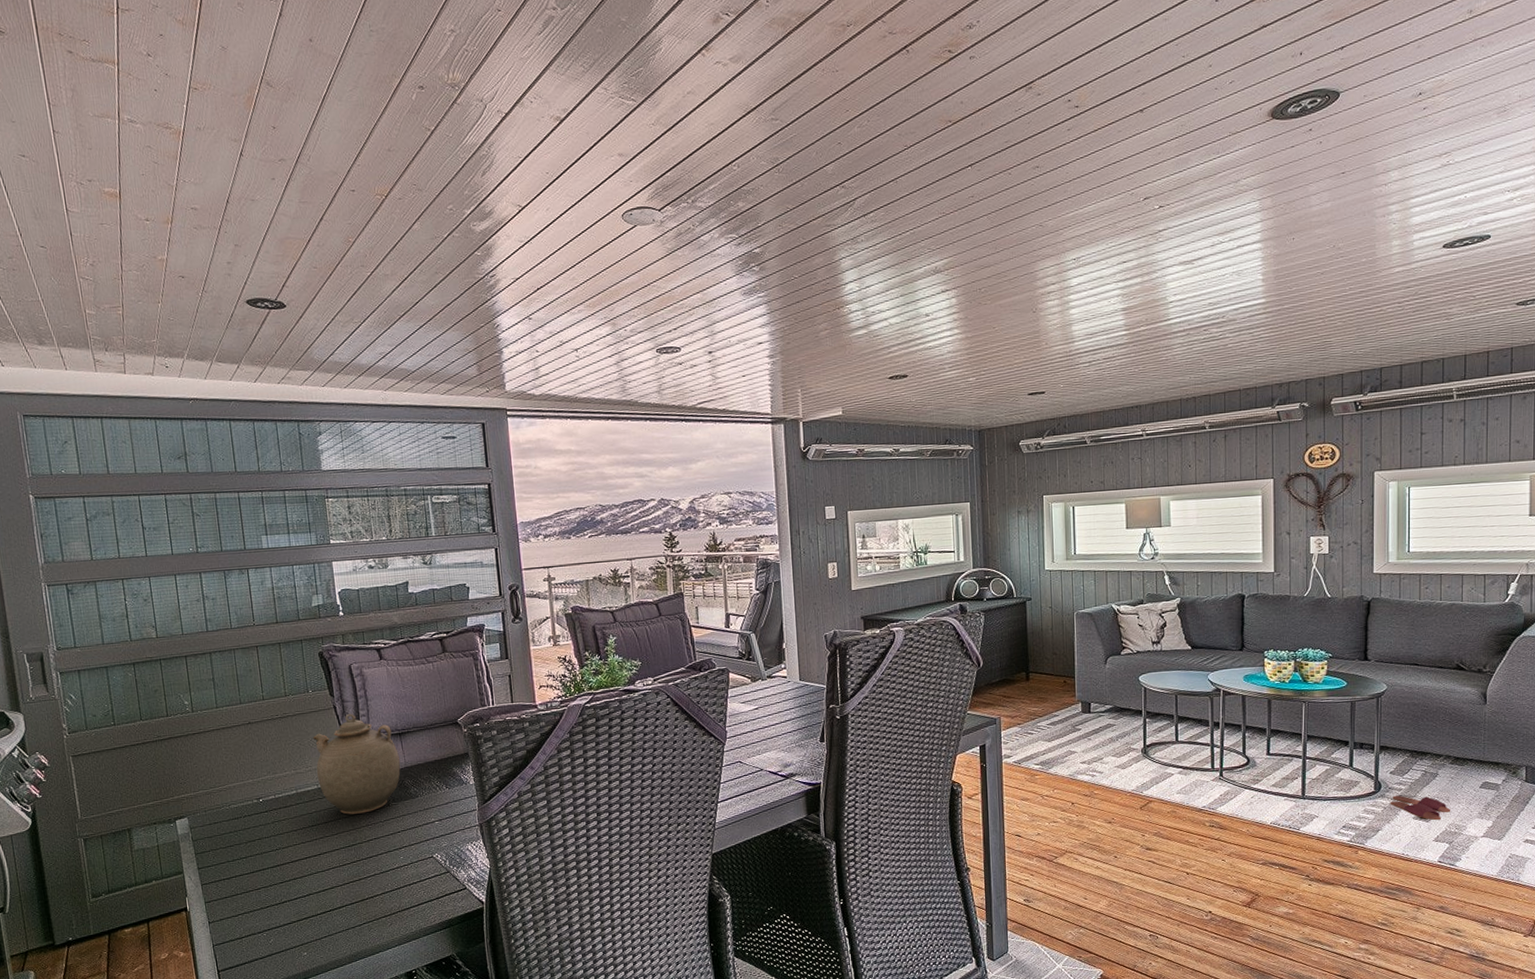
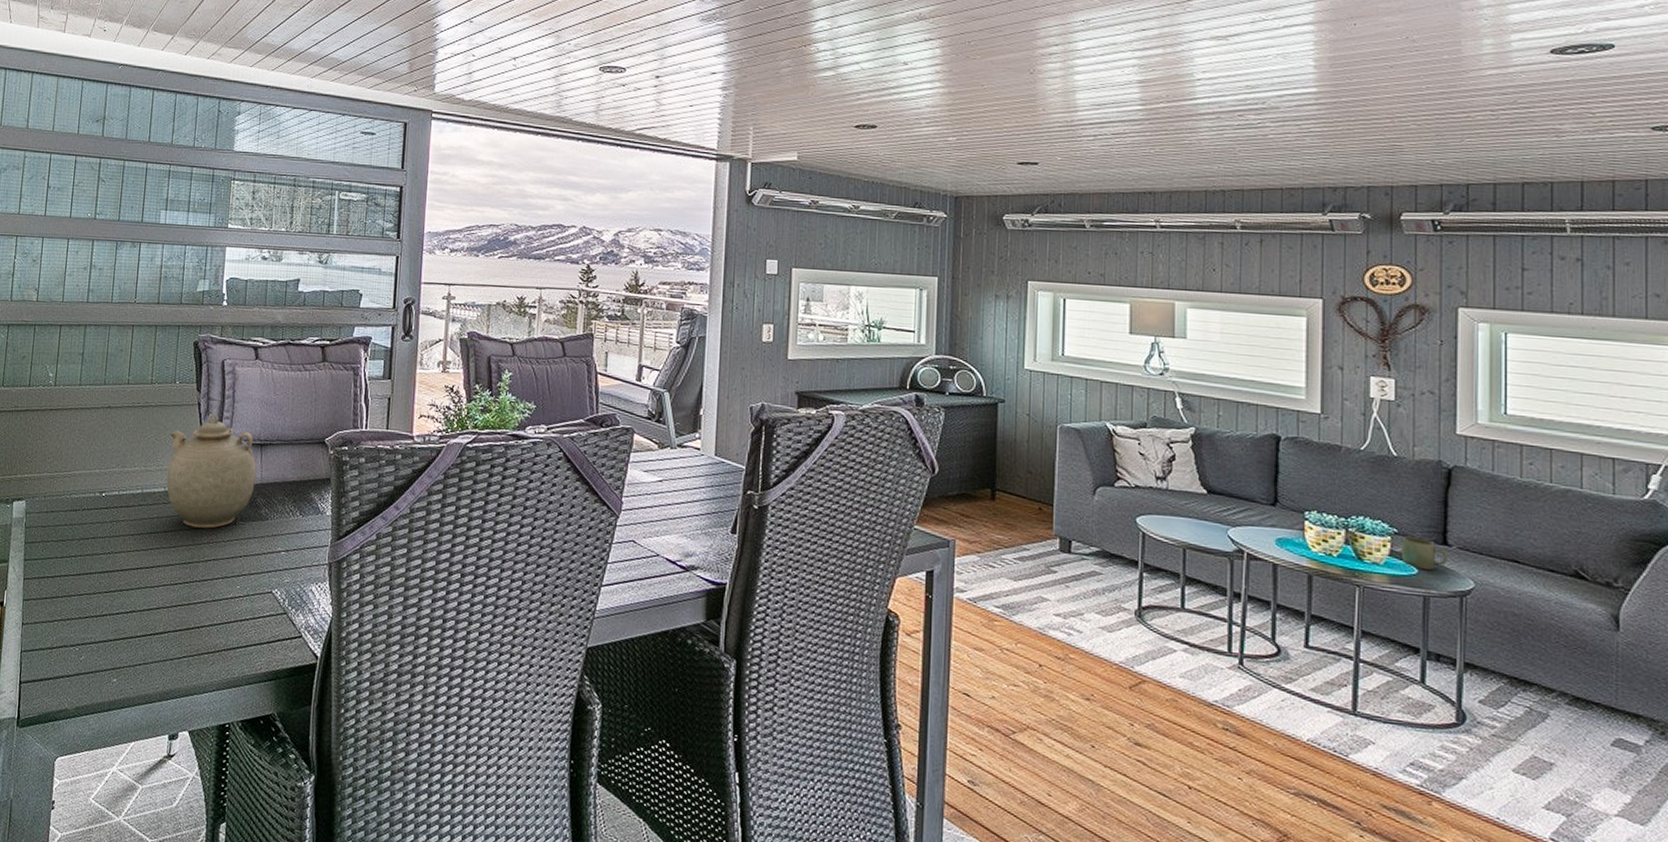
mug: none [1334,658,1368,682] -> present [1400,536,1448,570]
slippers: present [1390,795,1451,821] -> none [1478,734,1569,781]

